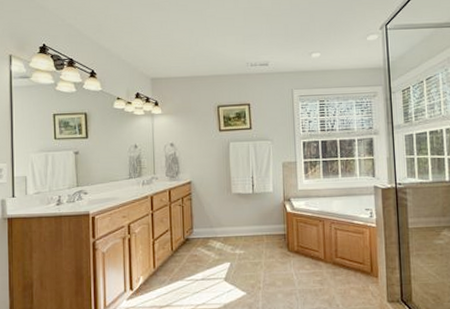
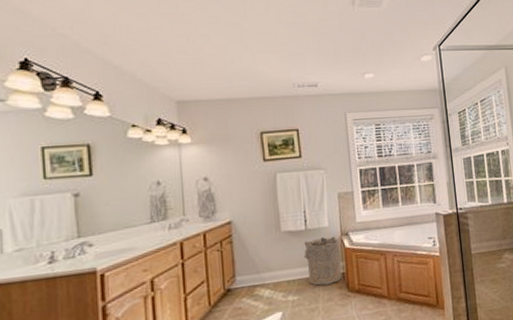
laundry hamper: none [250,201,283,243] -> present [303,236,342,286]

